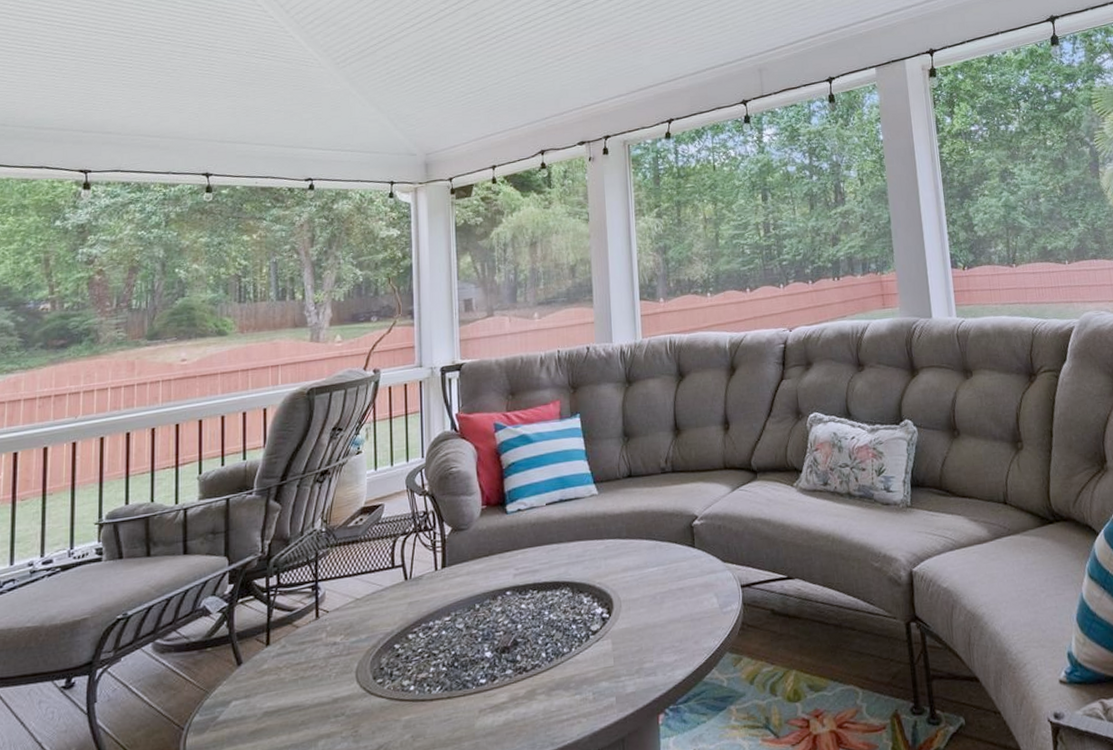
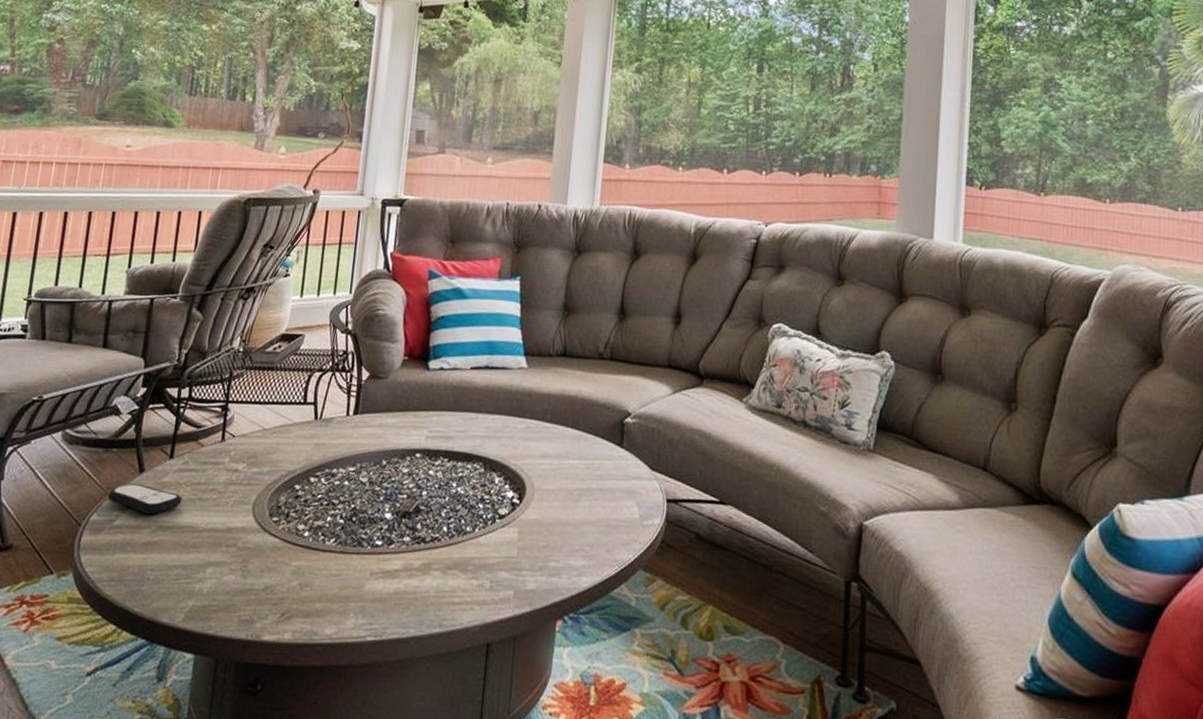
remote control: none [208,676,284,704] -> present [107,484,183,515]

